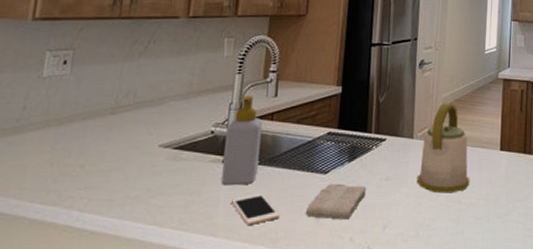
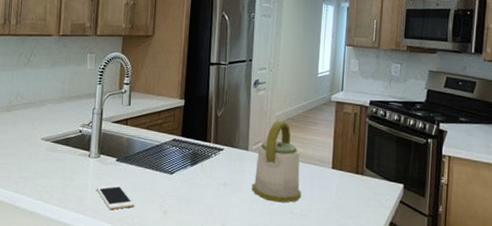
soap bottle: present [221,96,263,186] -> none [88,103,120,176]
washcloth: present [305,183,367,220] -> none [155,183,207,215]

